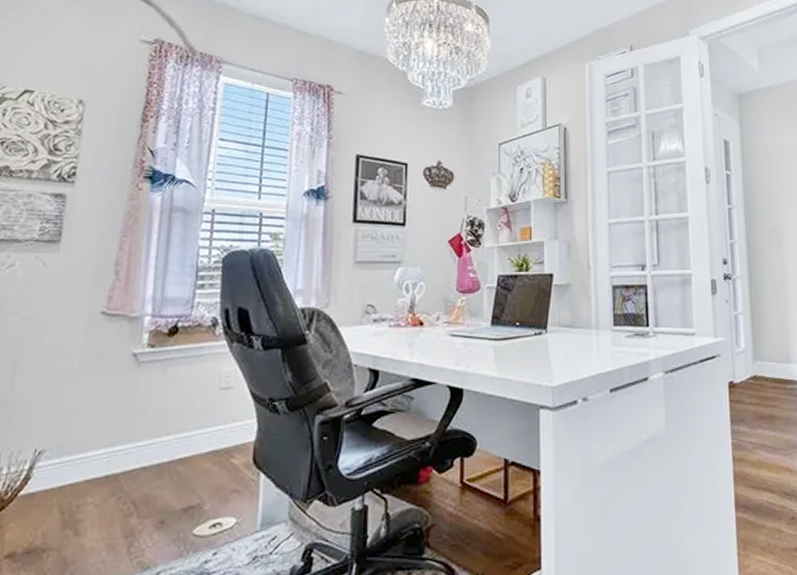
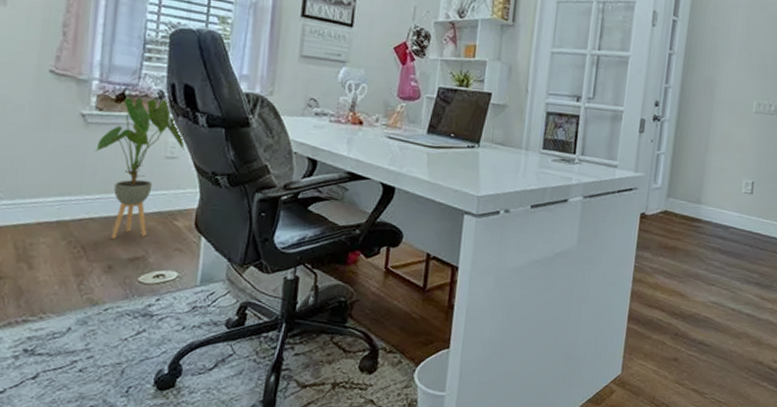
house plant: none [146,326,240,489] -> present [94,97,185,240]

